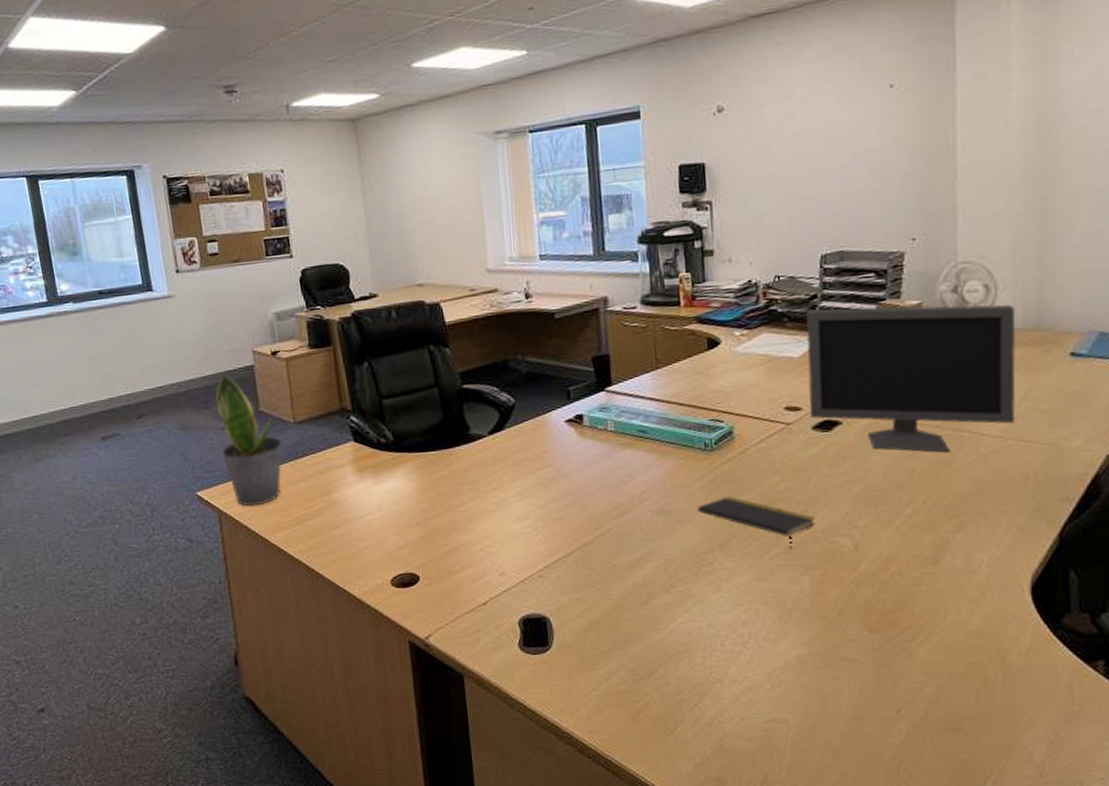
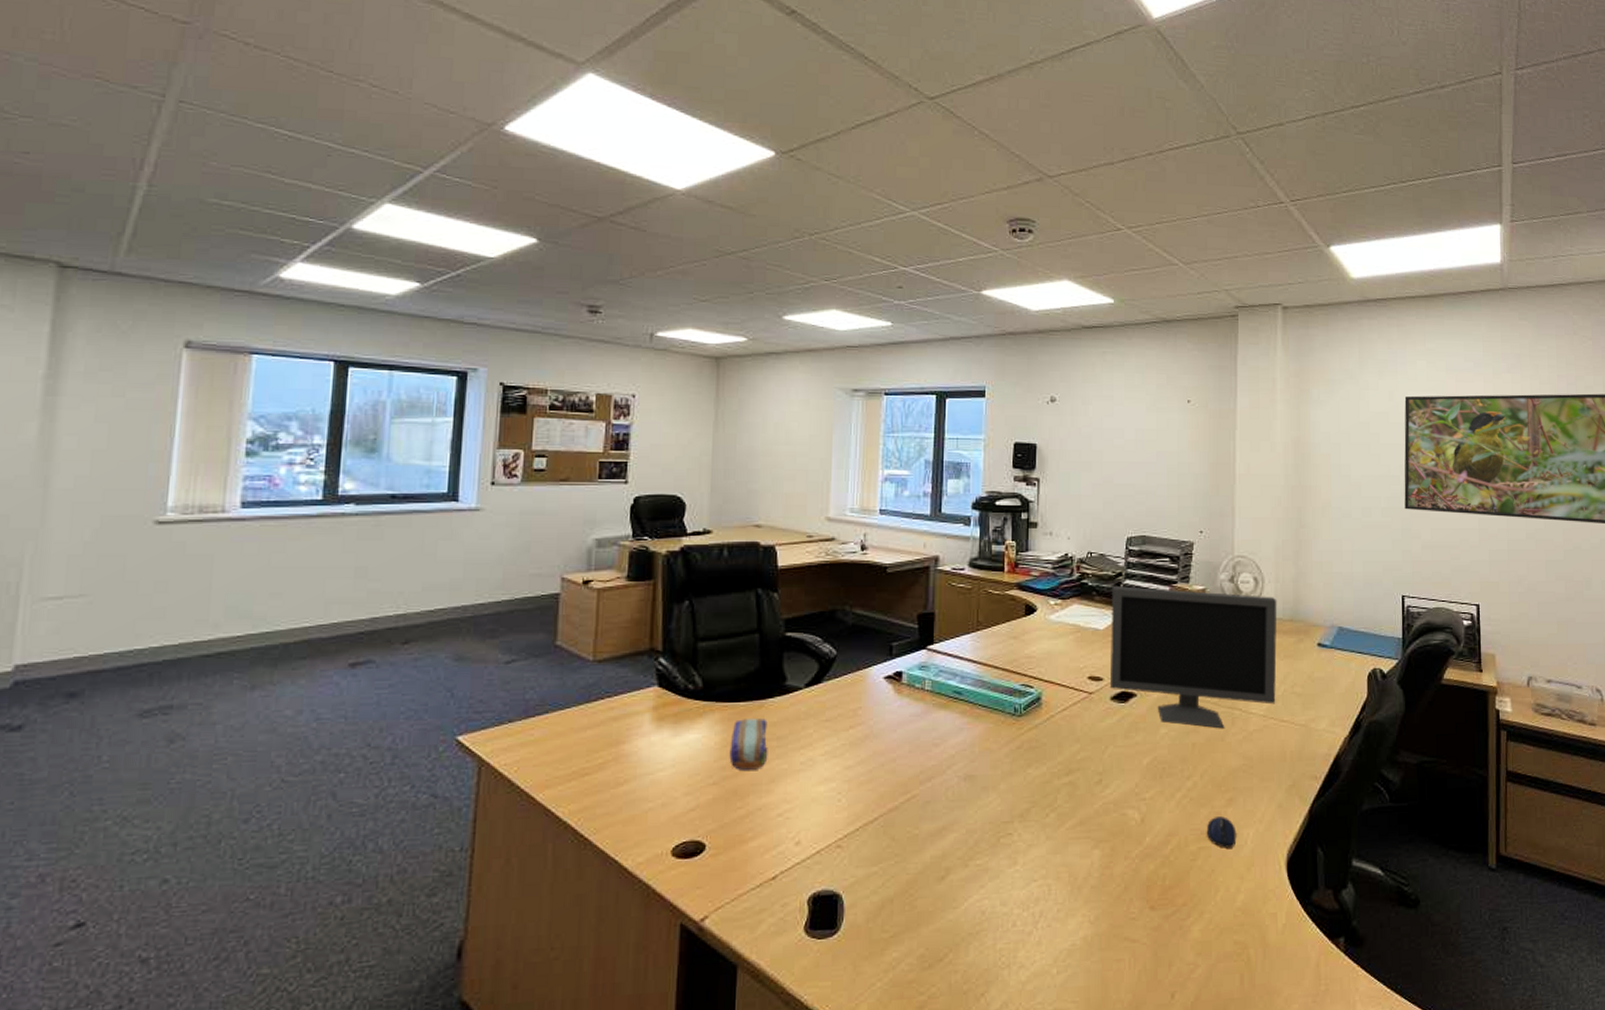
potted plant: present [216,373,283,507] -> none [499,600,576,756]
pencil case: none [426,465,463,512] -> present [729,718,768,770]
notepad: present [696,496,816,549] -> none [1001,763,1109,820]
computer mouse: none [932,542,969,574] -> present [1207,816,1237,848]

